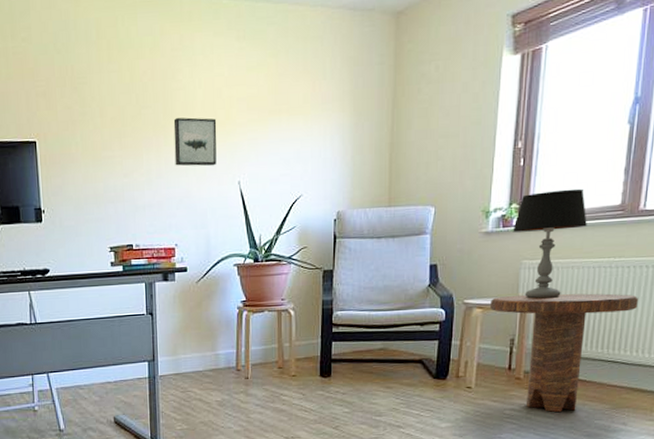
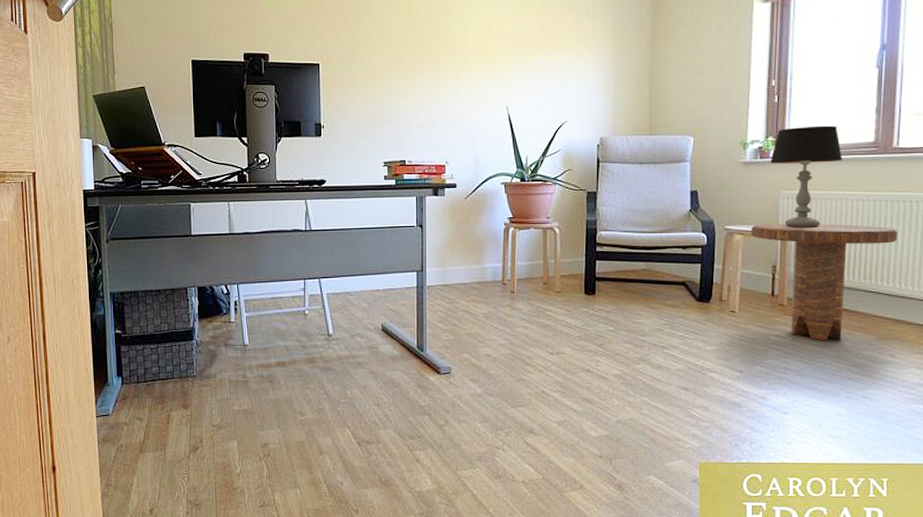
wall art: present [173,117,217,167] -> none [447,48,487,92]

